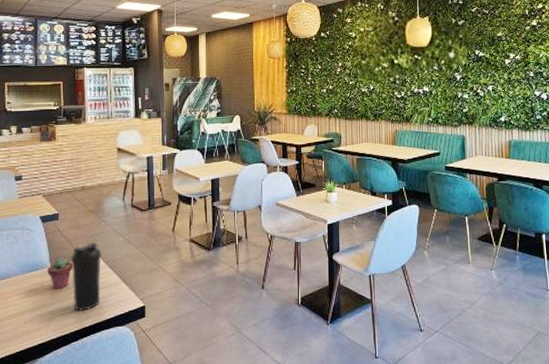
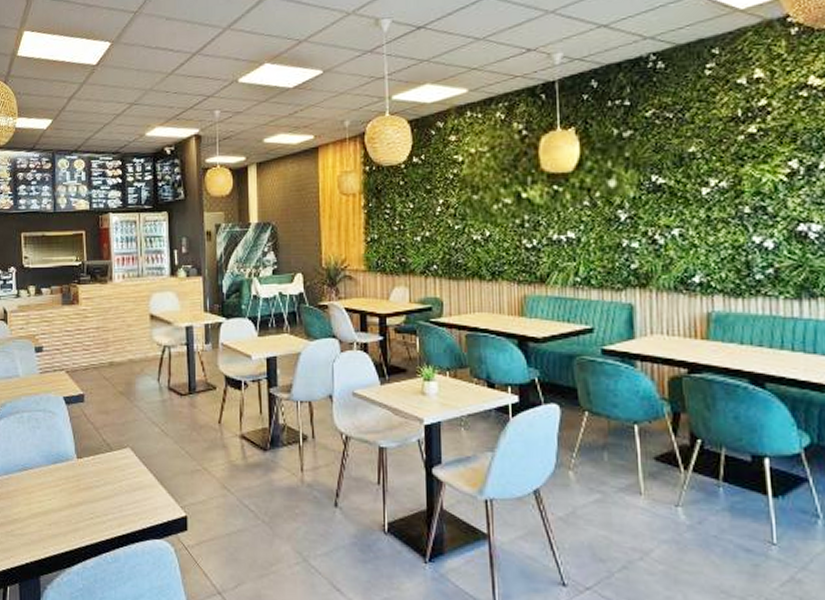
potted succulent: present [47,258,73,289] -> none [73,449,102,487]
water bottle: present [71,242,102,311] -> none [100,431,134,516]

